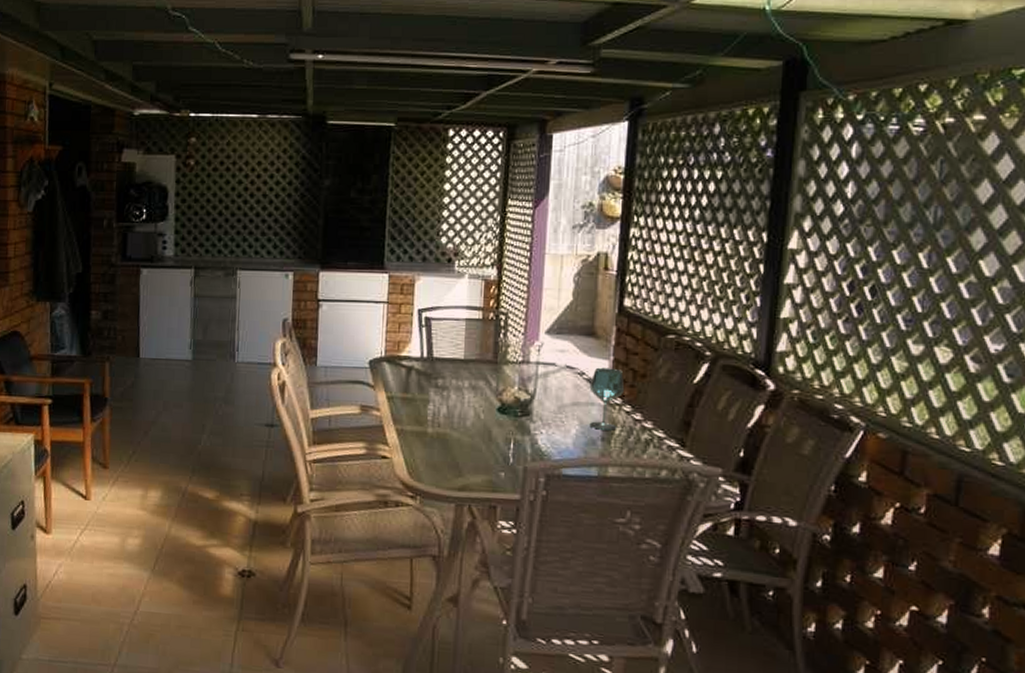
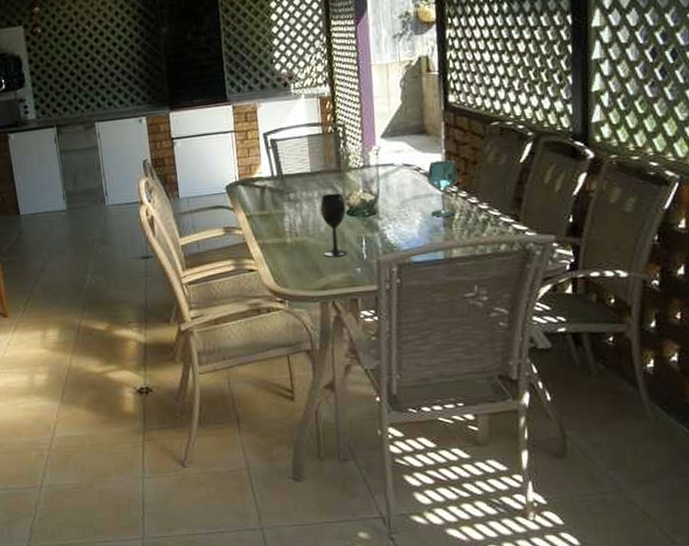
wine glass: none [467,385,498,457] -> present [320,193,347,257]

